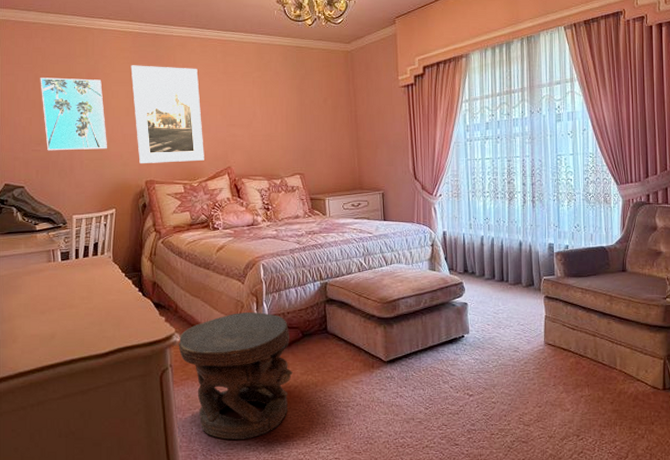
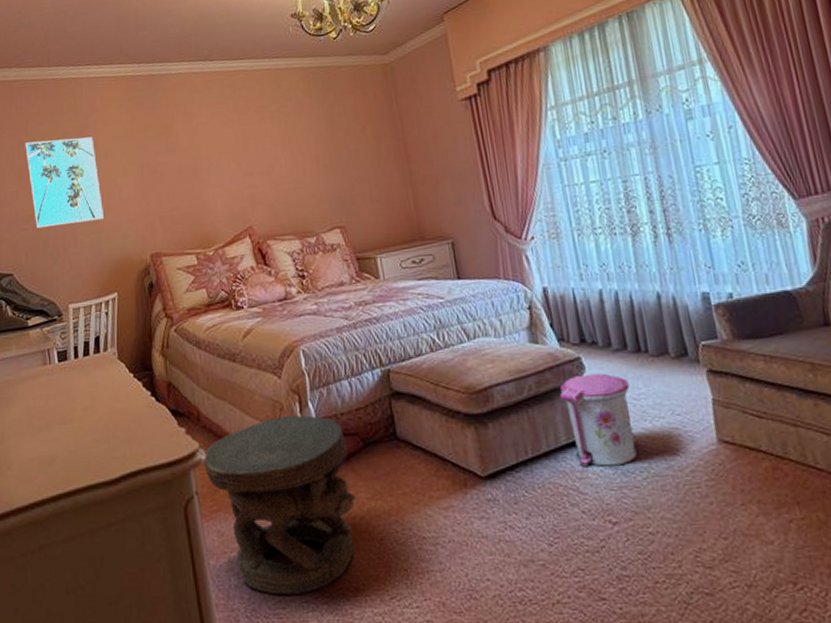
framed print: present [130,65,204,163] -> none [125,109,219,233]
trash can: none [445,294,493,358] -> present [559,373,638,467]

